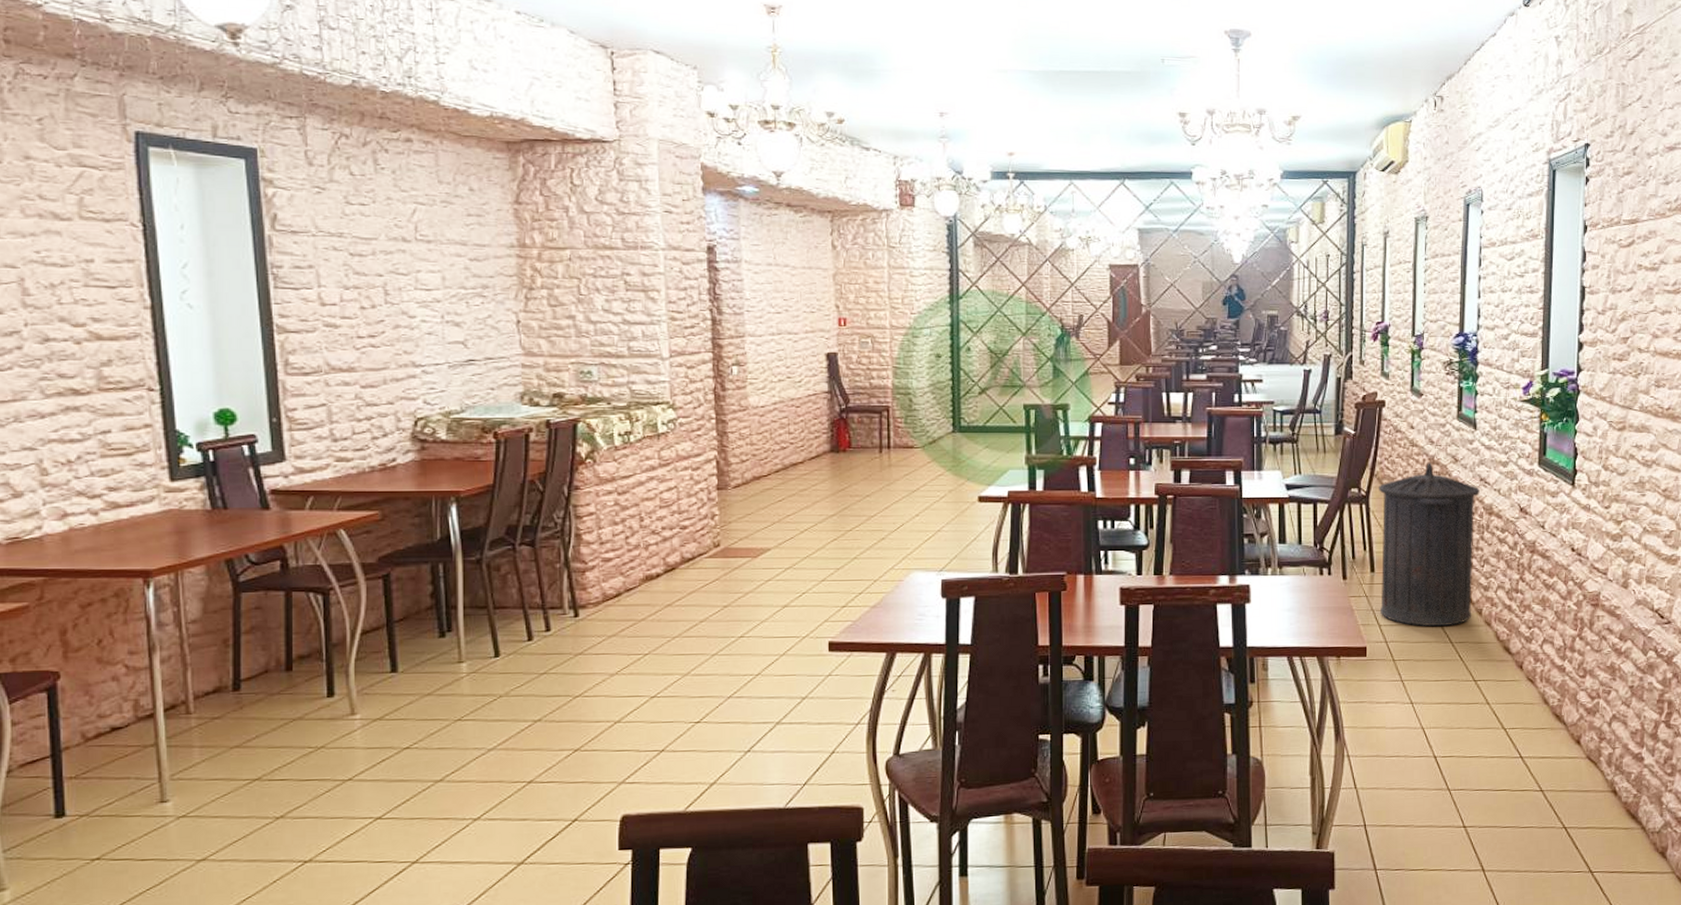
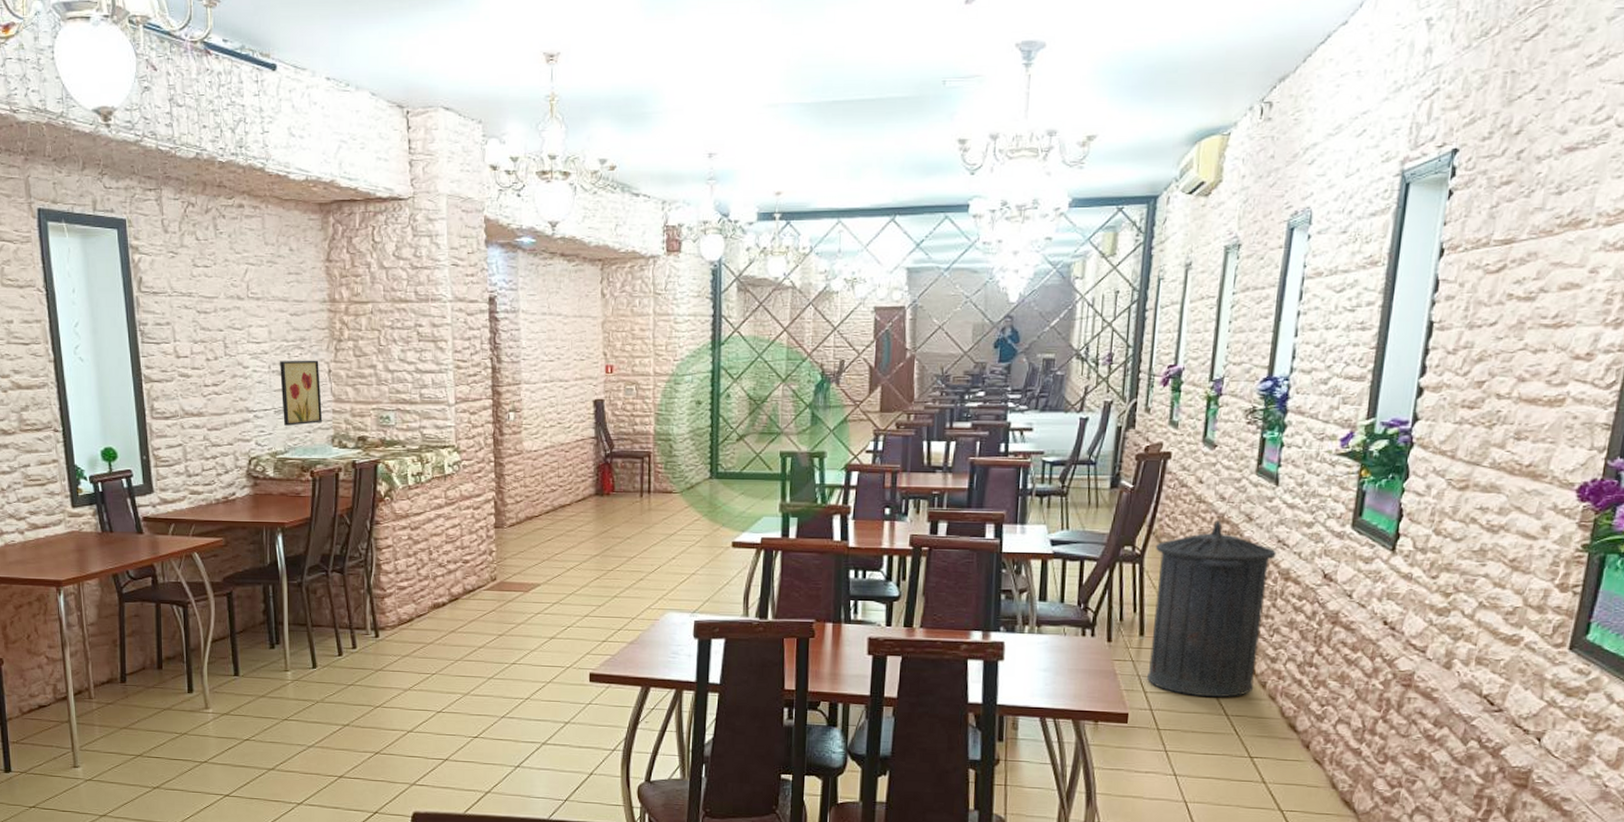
wall art: none [456,309,508,382] -> present [280,360,322,426]

